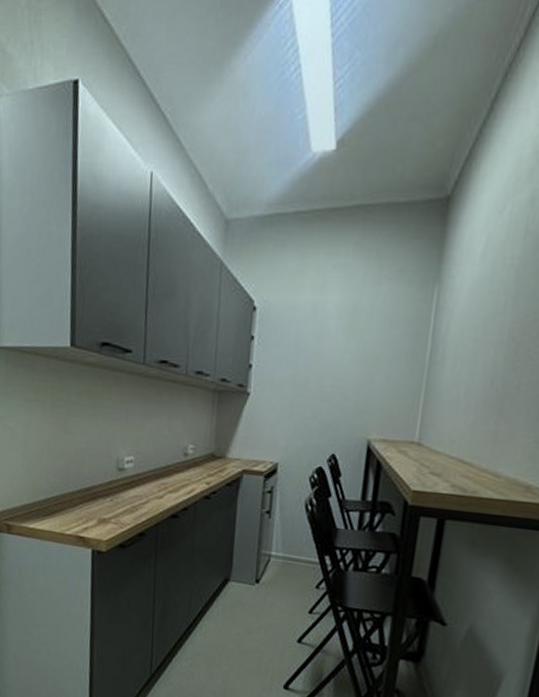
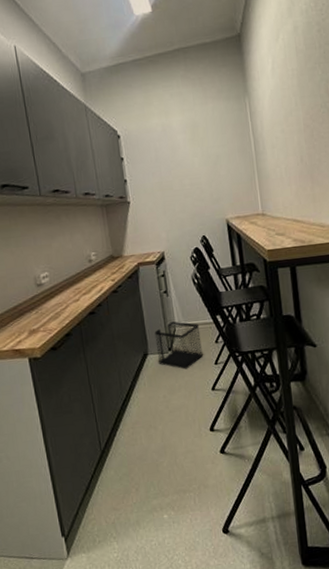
wastebasket: none [240,549,301,610] -> present [154,321,203,370]

